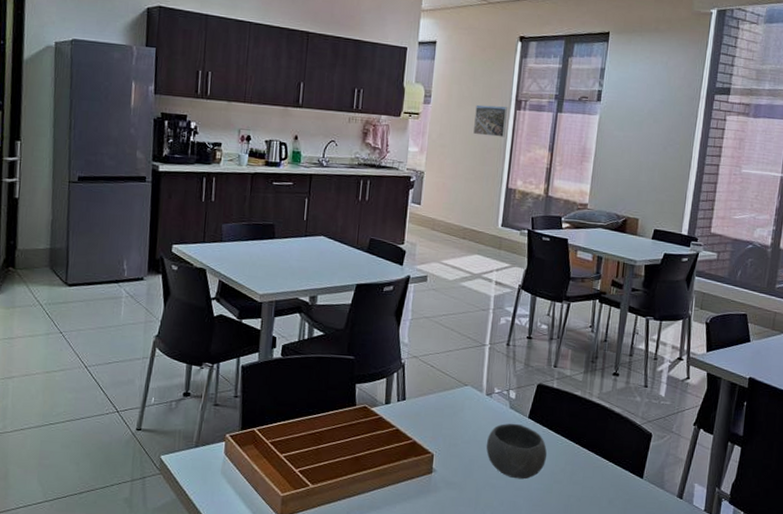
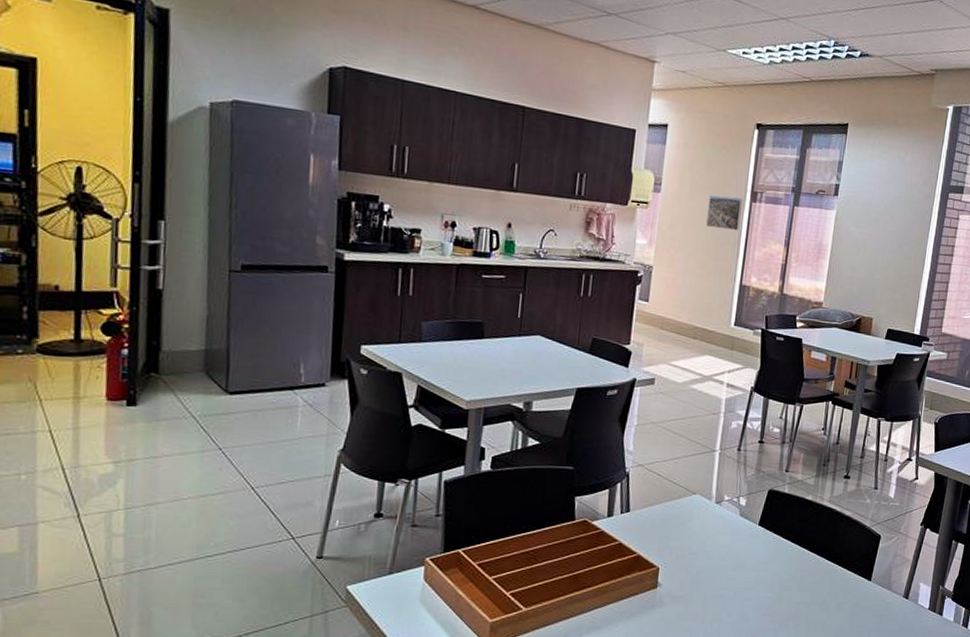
bowl: present [486,423,548,480] -> none [714,531,777,589]

